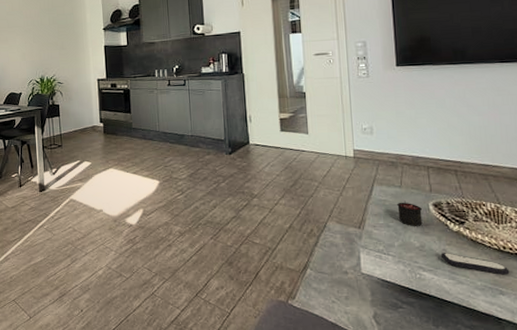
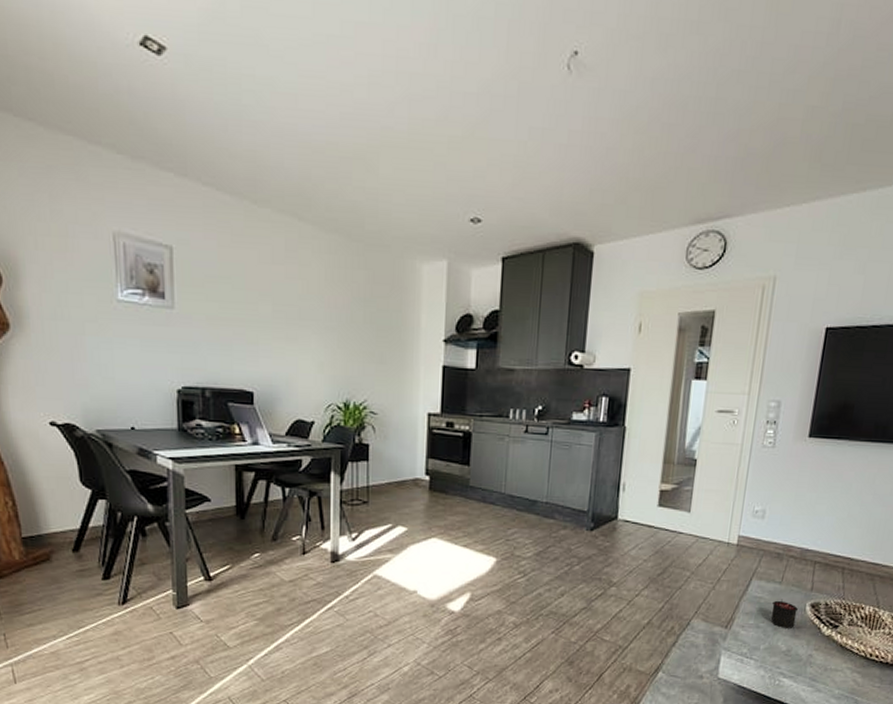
remote control: present [440,252,510,275] -> none [805,657,870,684]

